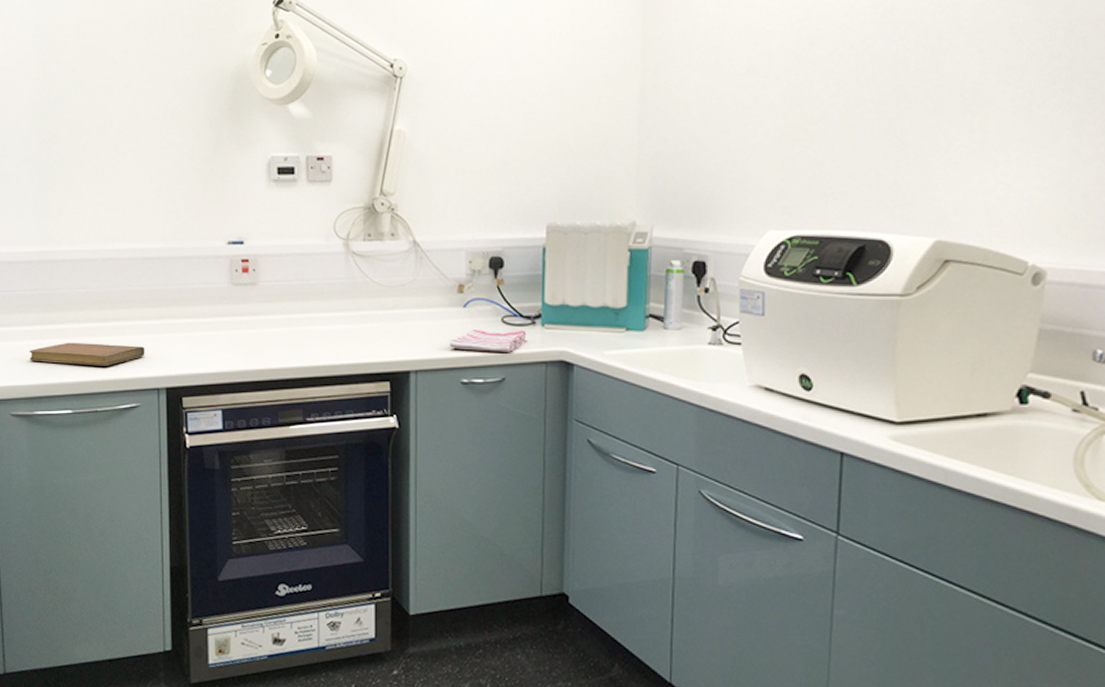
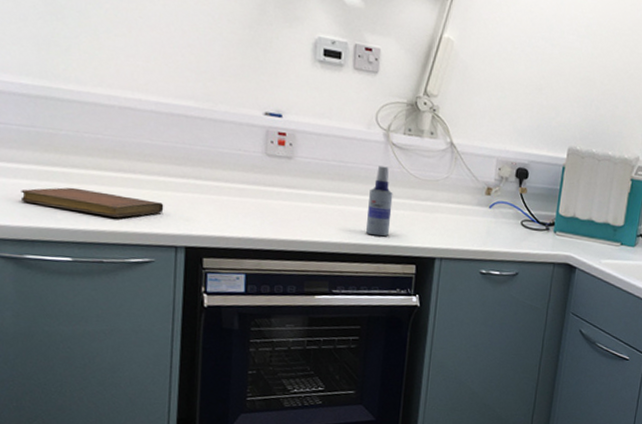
spray bottle: none [334,278,359,354] -> present [365,165,393,237]
dish towel: present [450,329,527,352] -> none [474,228,541,251]

